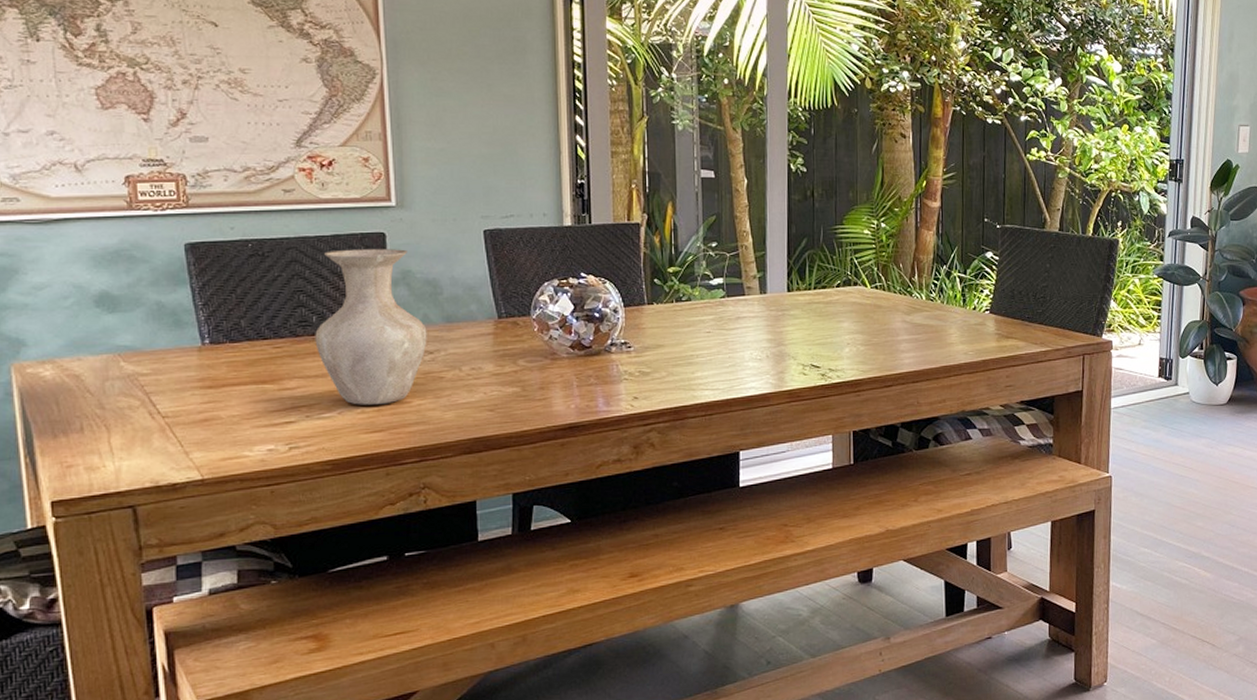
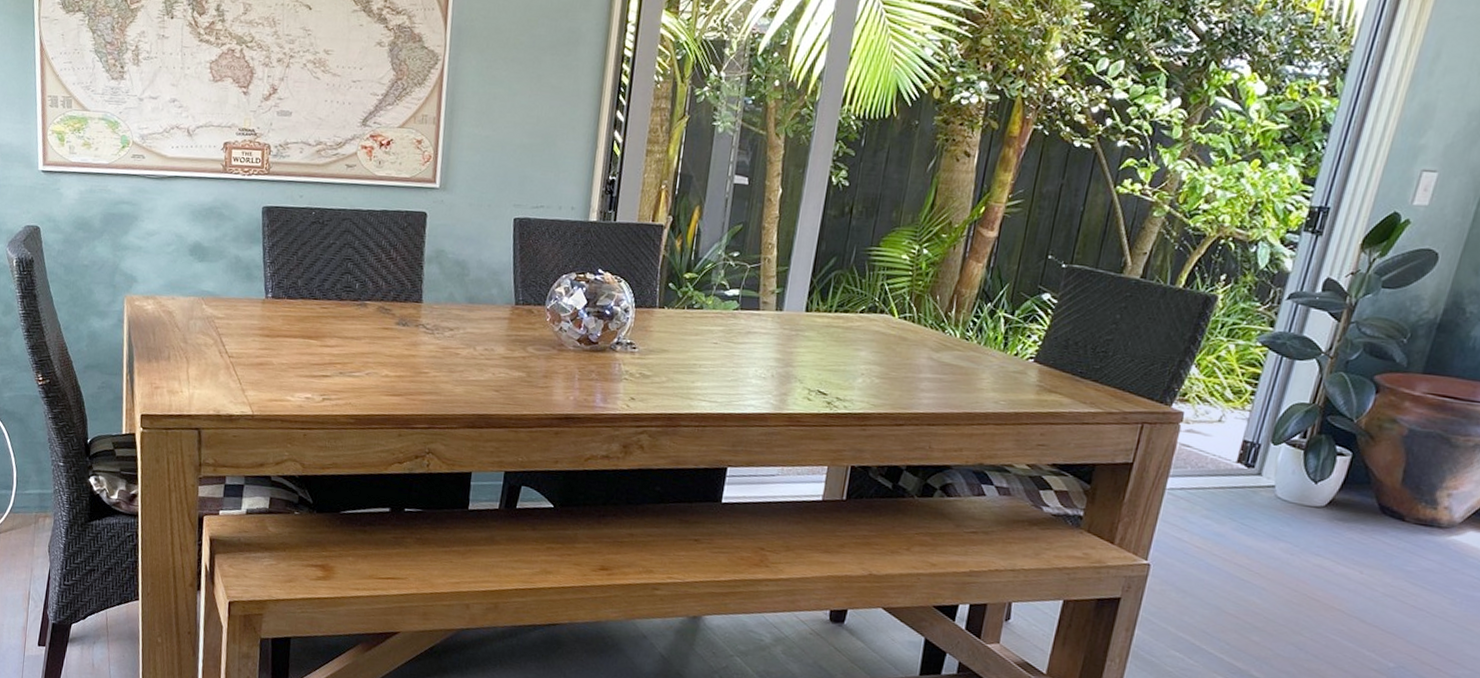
vase: present [315,249,427,405] -> none [355,224,451,372]

